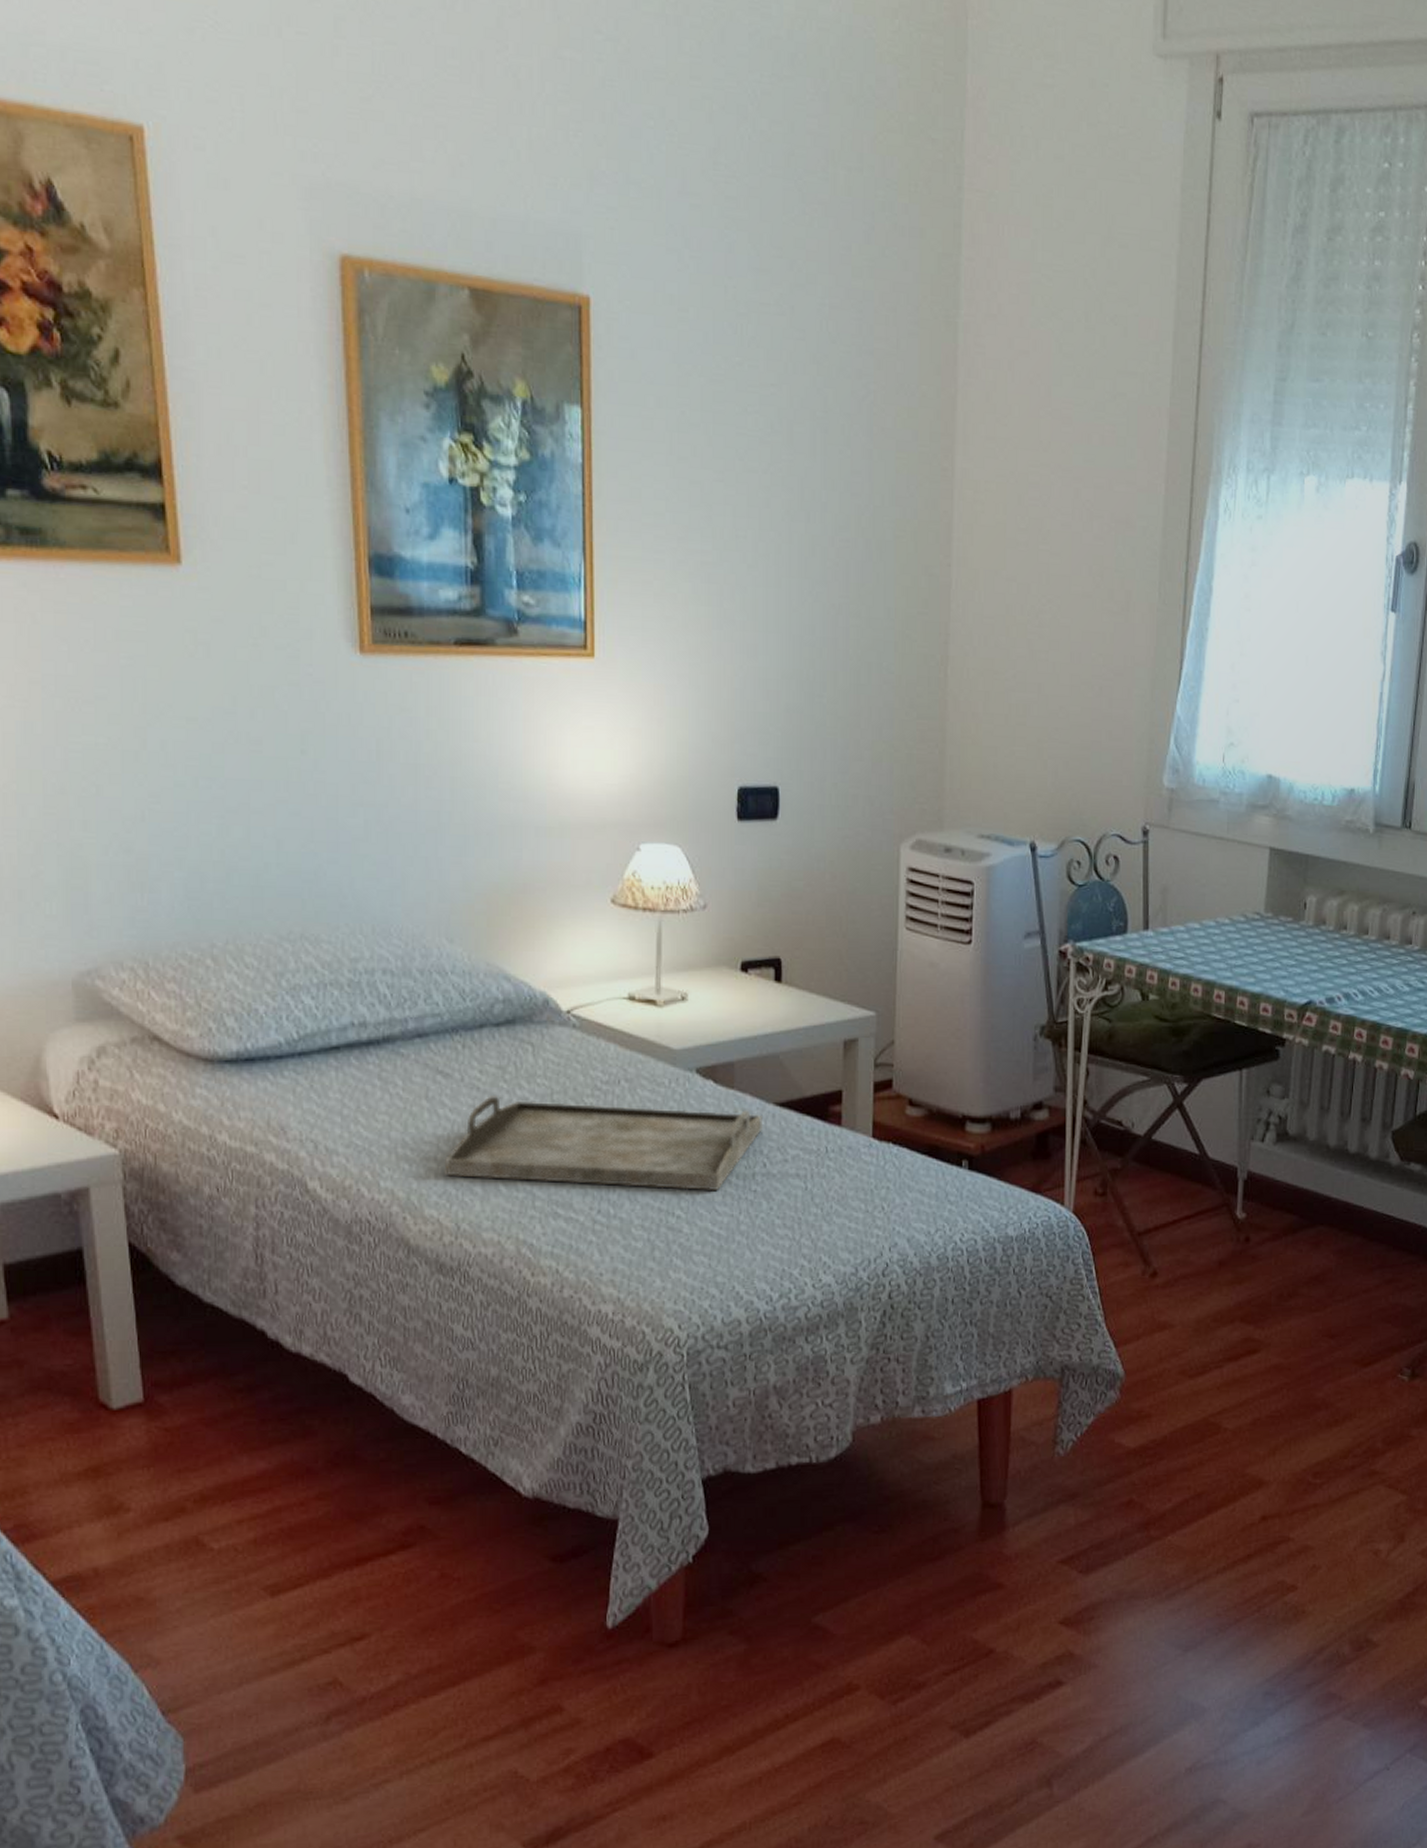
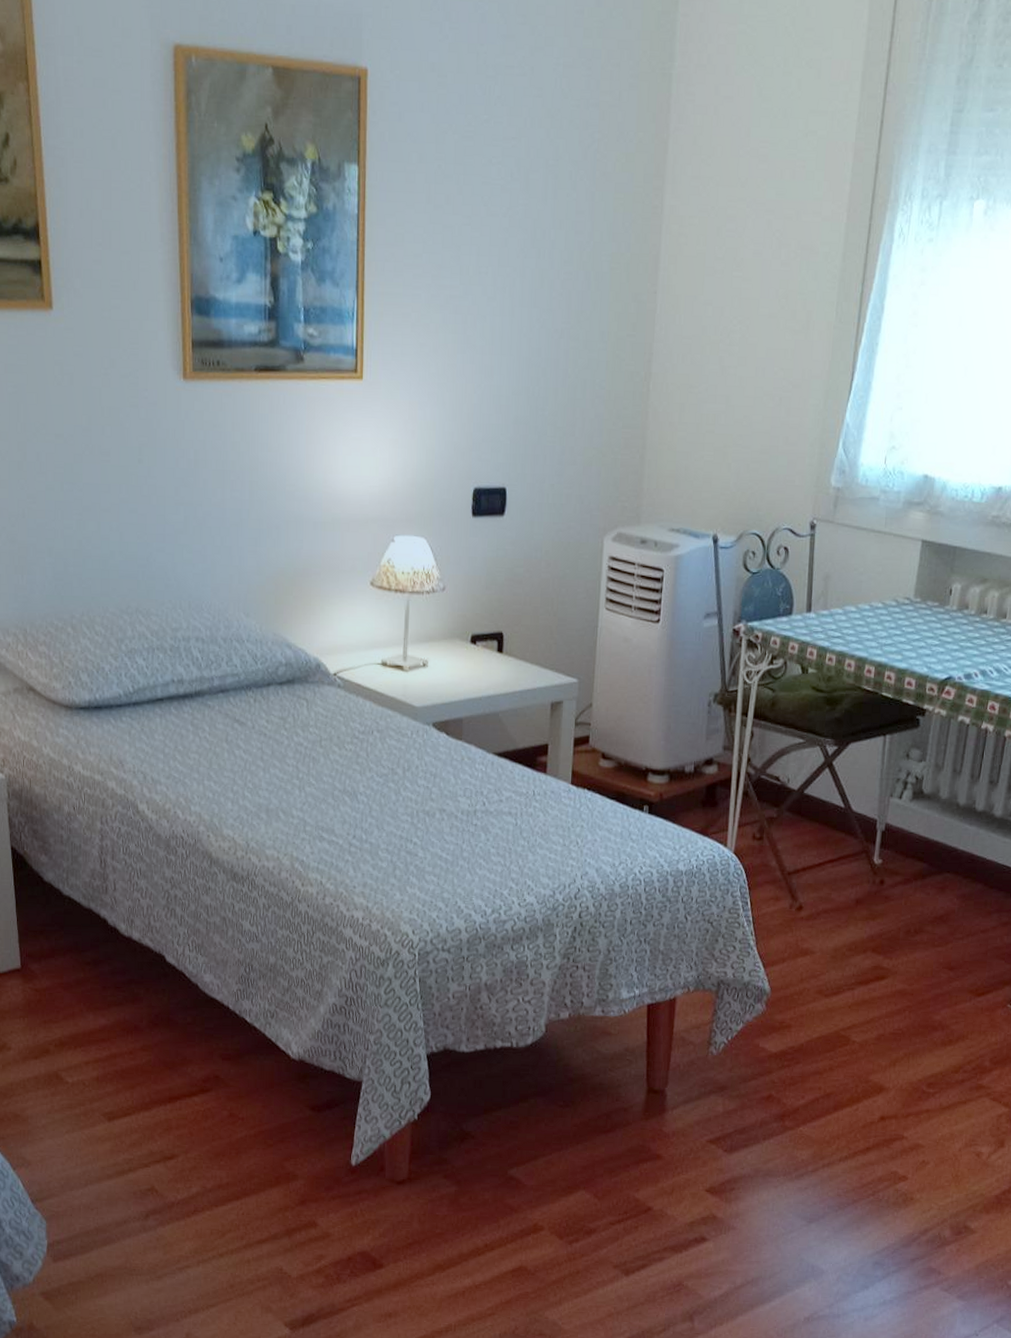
serving tray: present [444,1096,762,1192] -> none [238,741,484,824]

